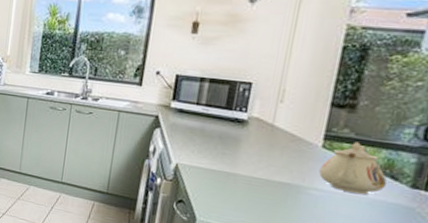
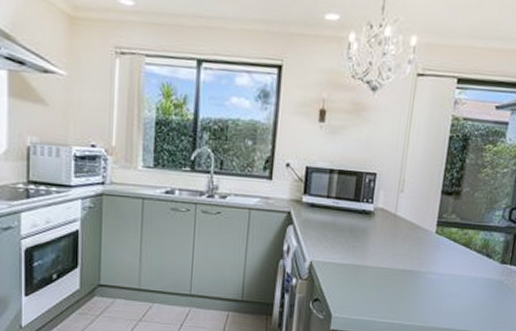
teapot: present [319,141,387,195] -> none [434,226,484,273]

